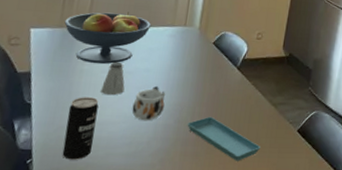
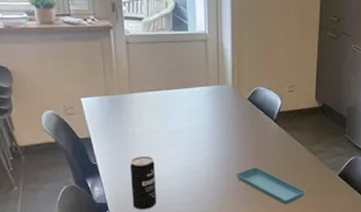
fruit bowl: present [64,12,152,64] -> none [109,75,188,125]
saltshaker: present [101,61,125,96] -> none [154,123,174,154]
mug: present [132,86,166,121] -> none [184,143,212,174]

